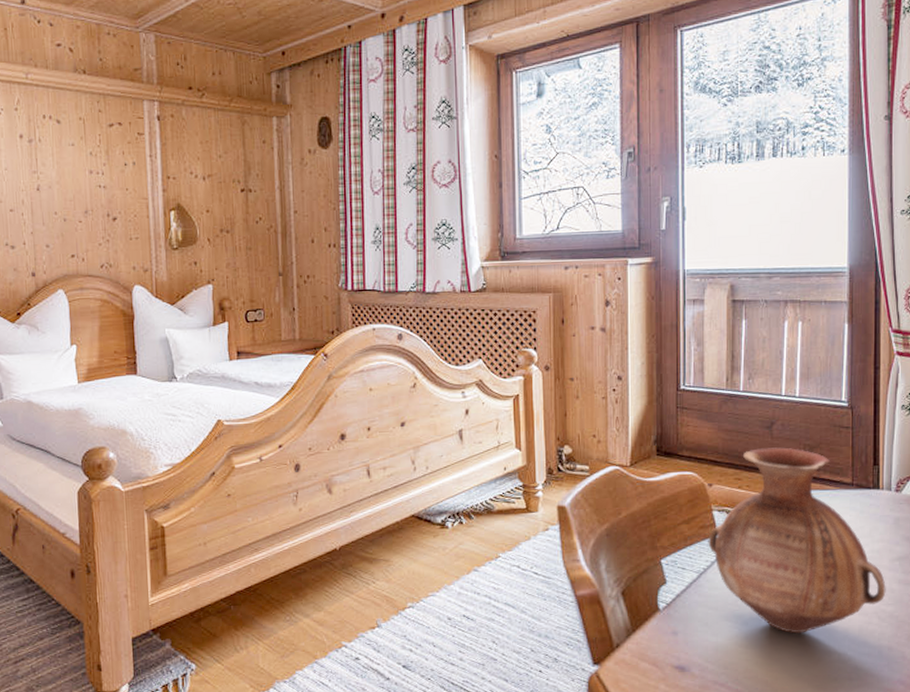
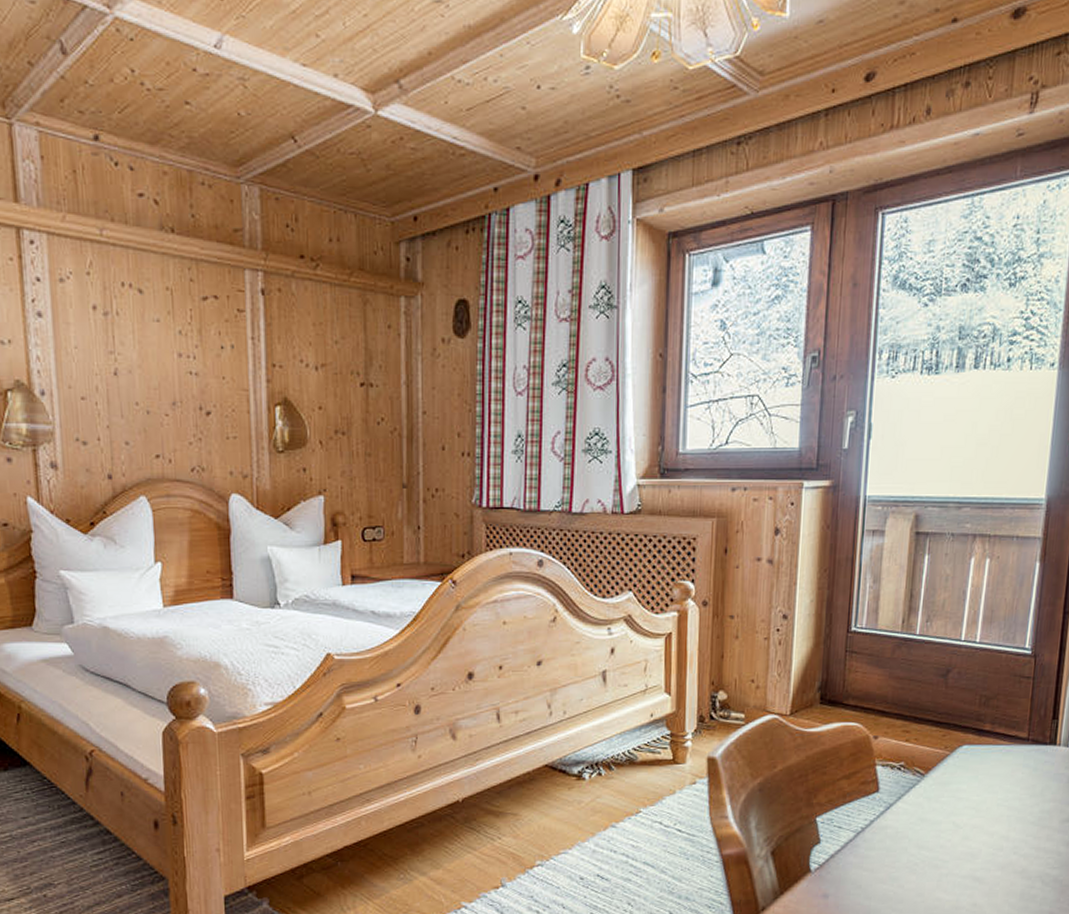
vase: present [708,447,886,634] -> none [868,698,1053,898]

